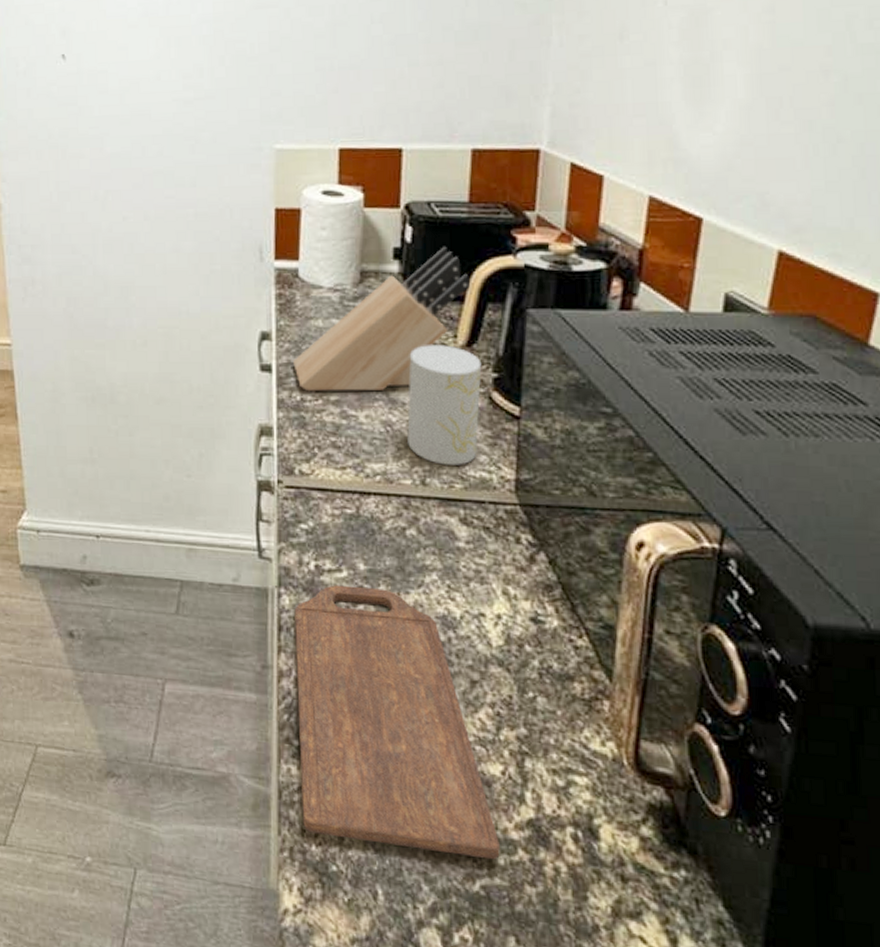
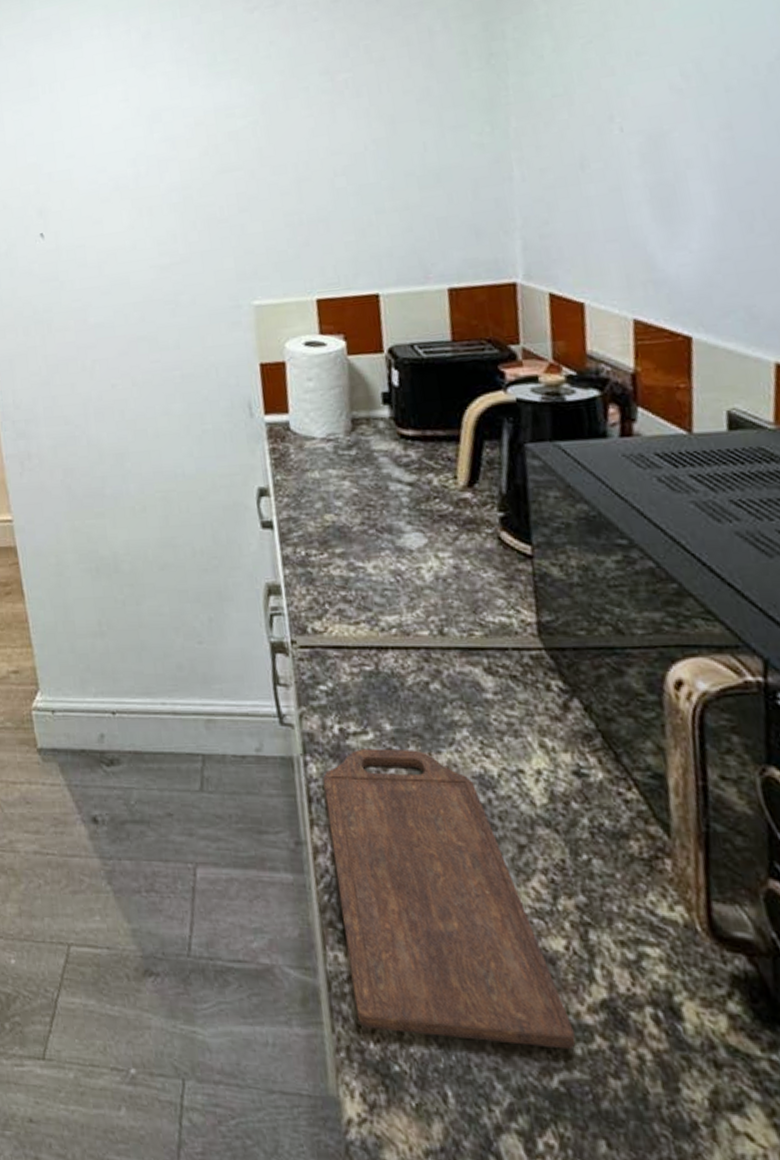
knife block: present [293,247,470,391] -> none [294,388,464,545]
cup: present [407,345,482,465] -> none [411,487,494,612]

